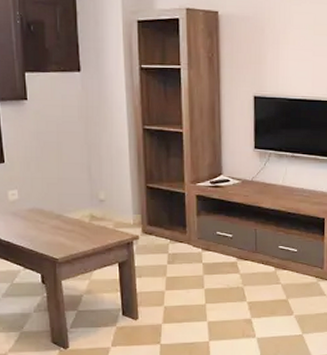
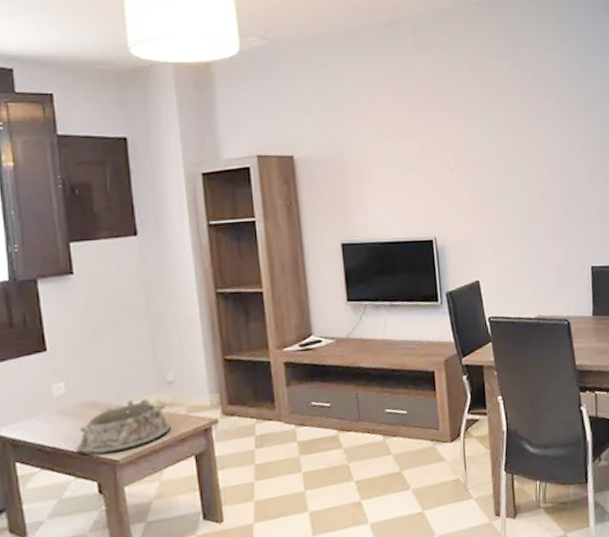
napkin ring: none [25,211,100,252] -> present [76,398,171,455]

